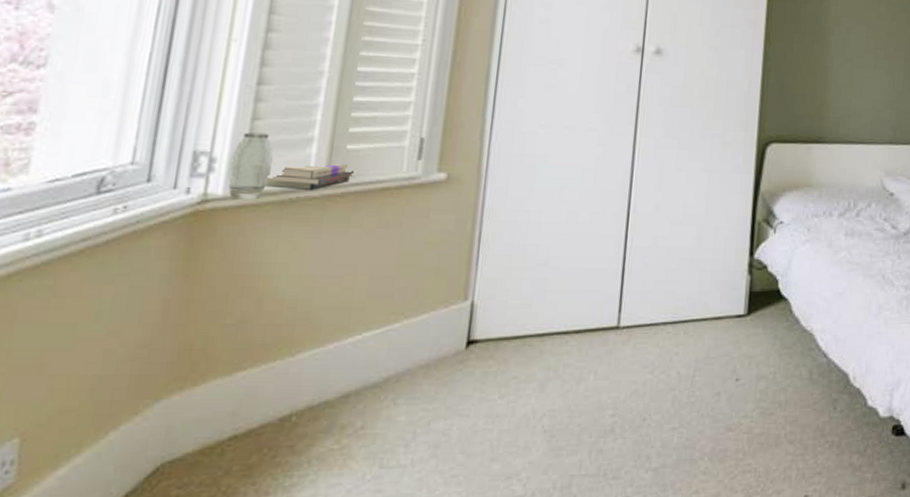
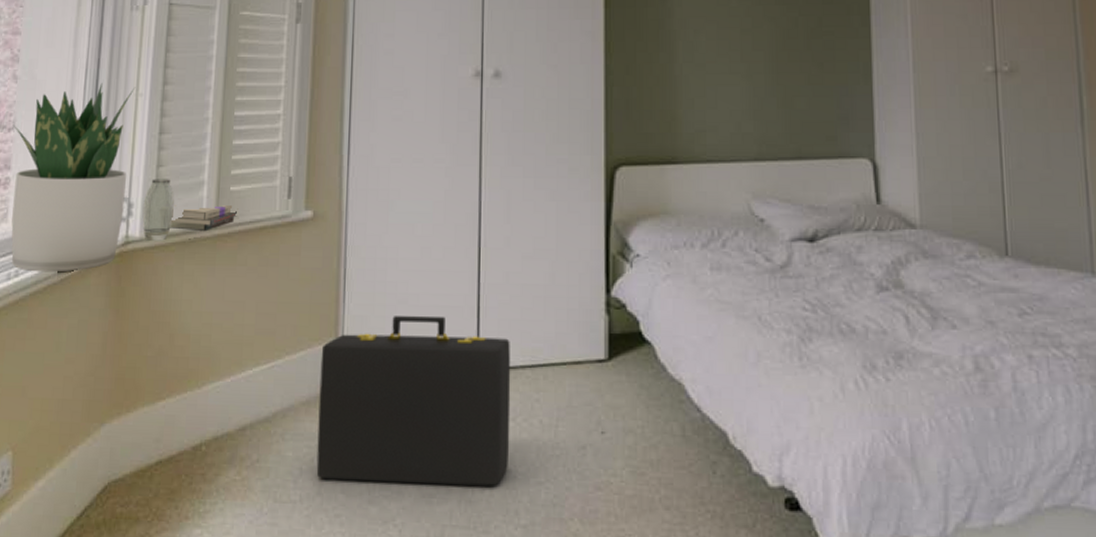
planter: none [32,23,228,233] -> present [11,83,136,273]
briefcase: none [432,277,654,441] -> present [316,315,511,486]

